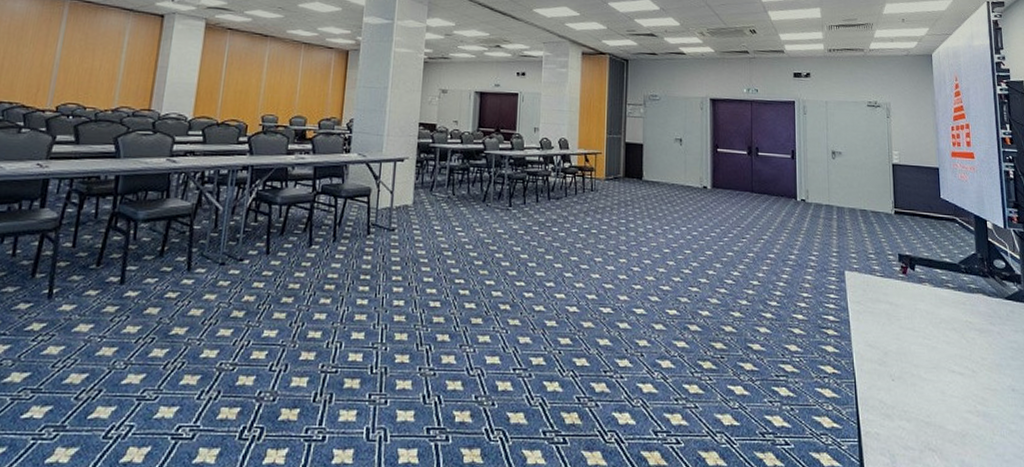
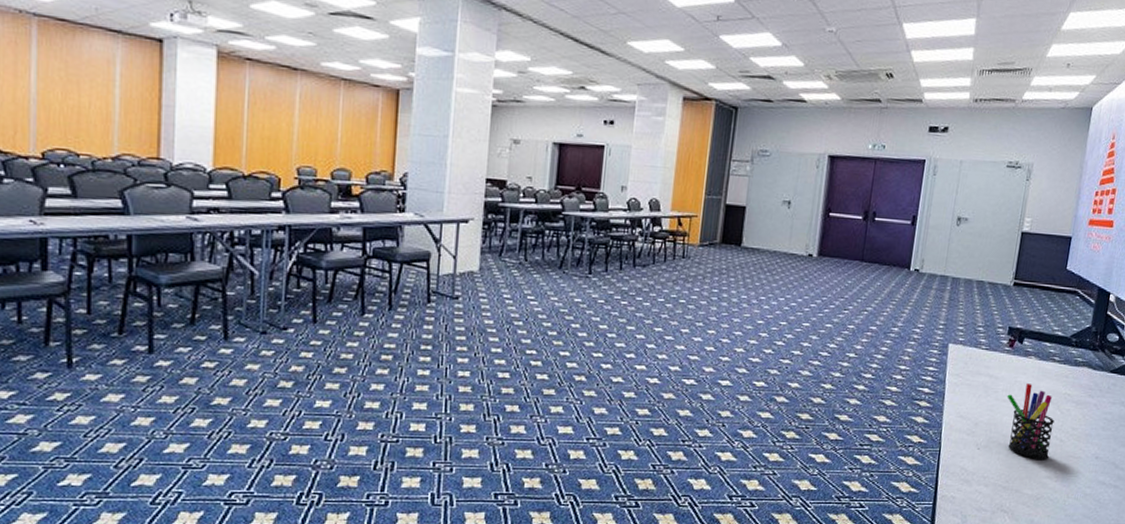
pen holder: none [910,311,965,393] -> present [1007,384,1054,461]

